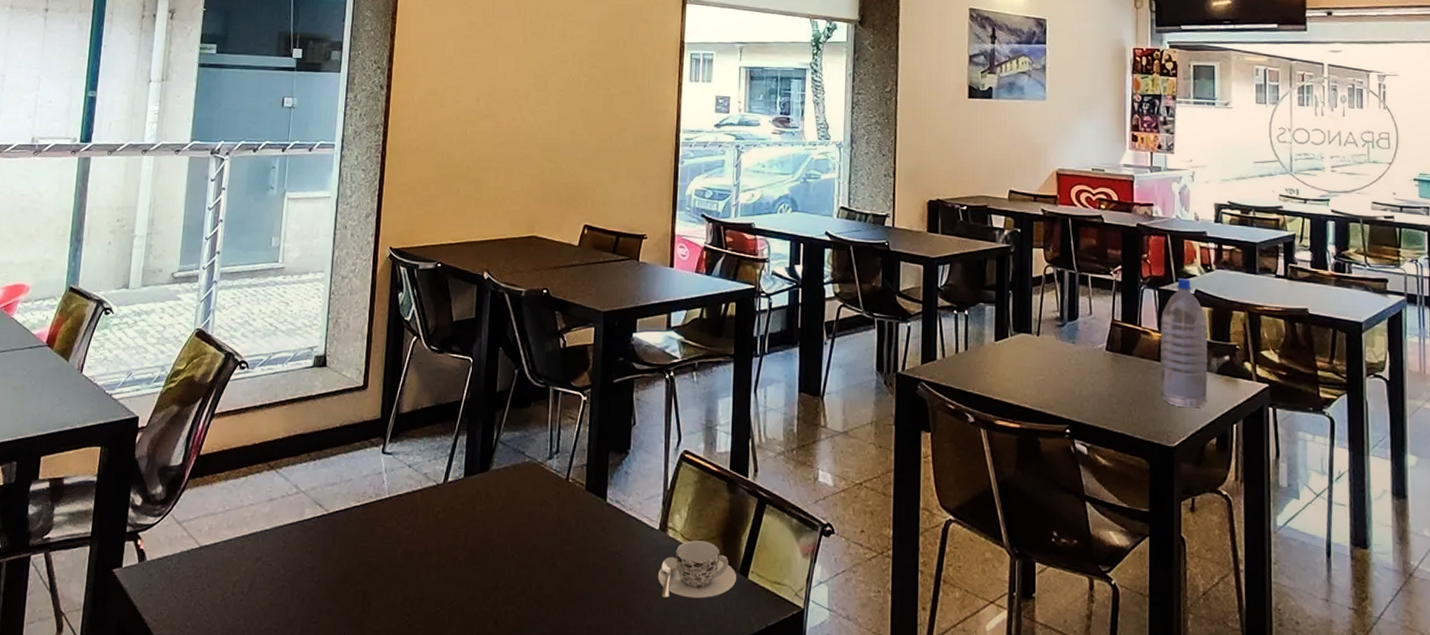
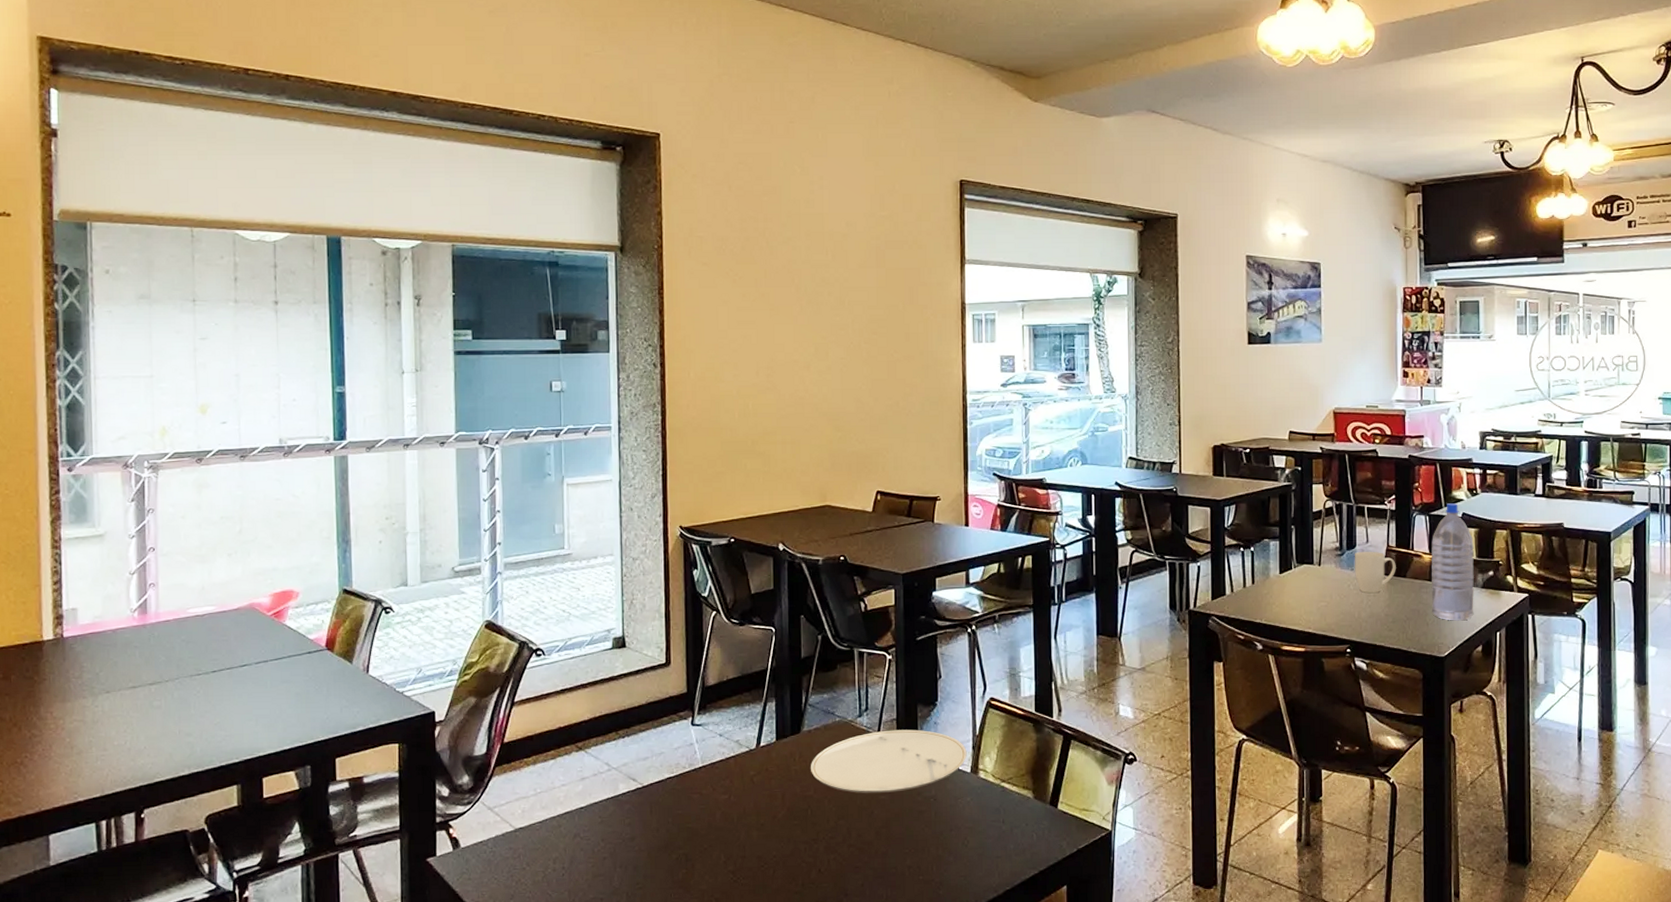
plate: none [496,476,657,544] -> present [811,729,967,793]
teacup: present [658,540,737,599] -> none [973,779,1048,834]
mug: none [1076,323,1122,371] -> present [1355,551,1396,594]

